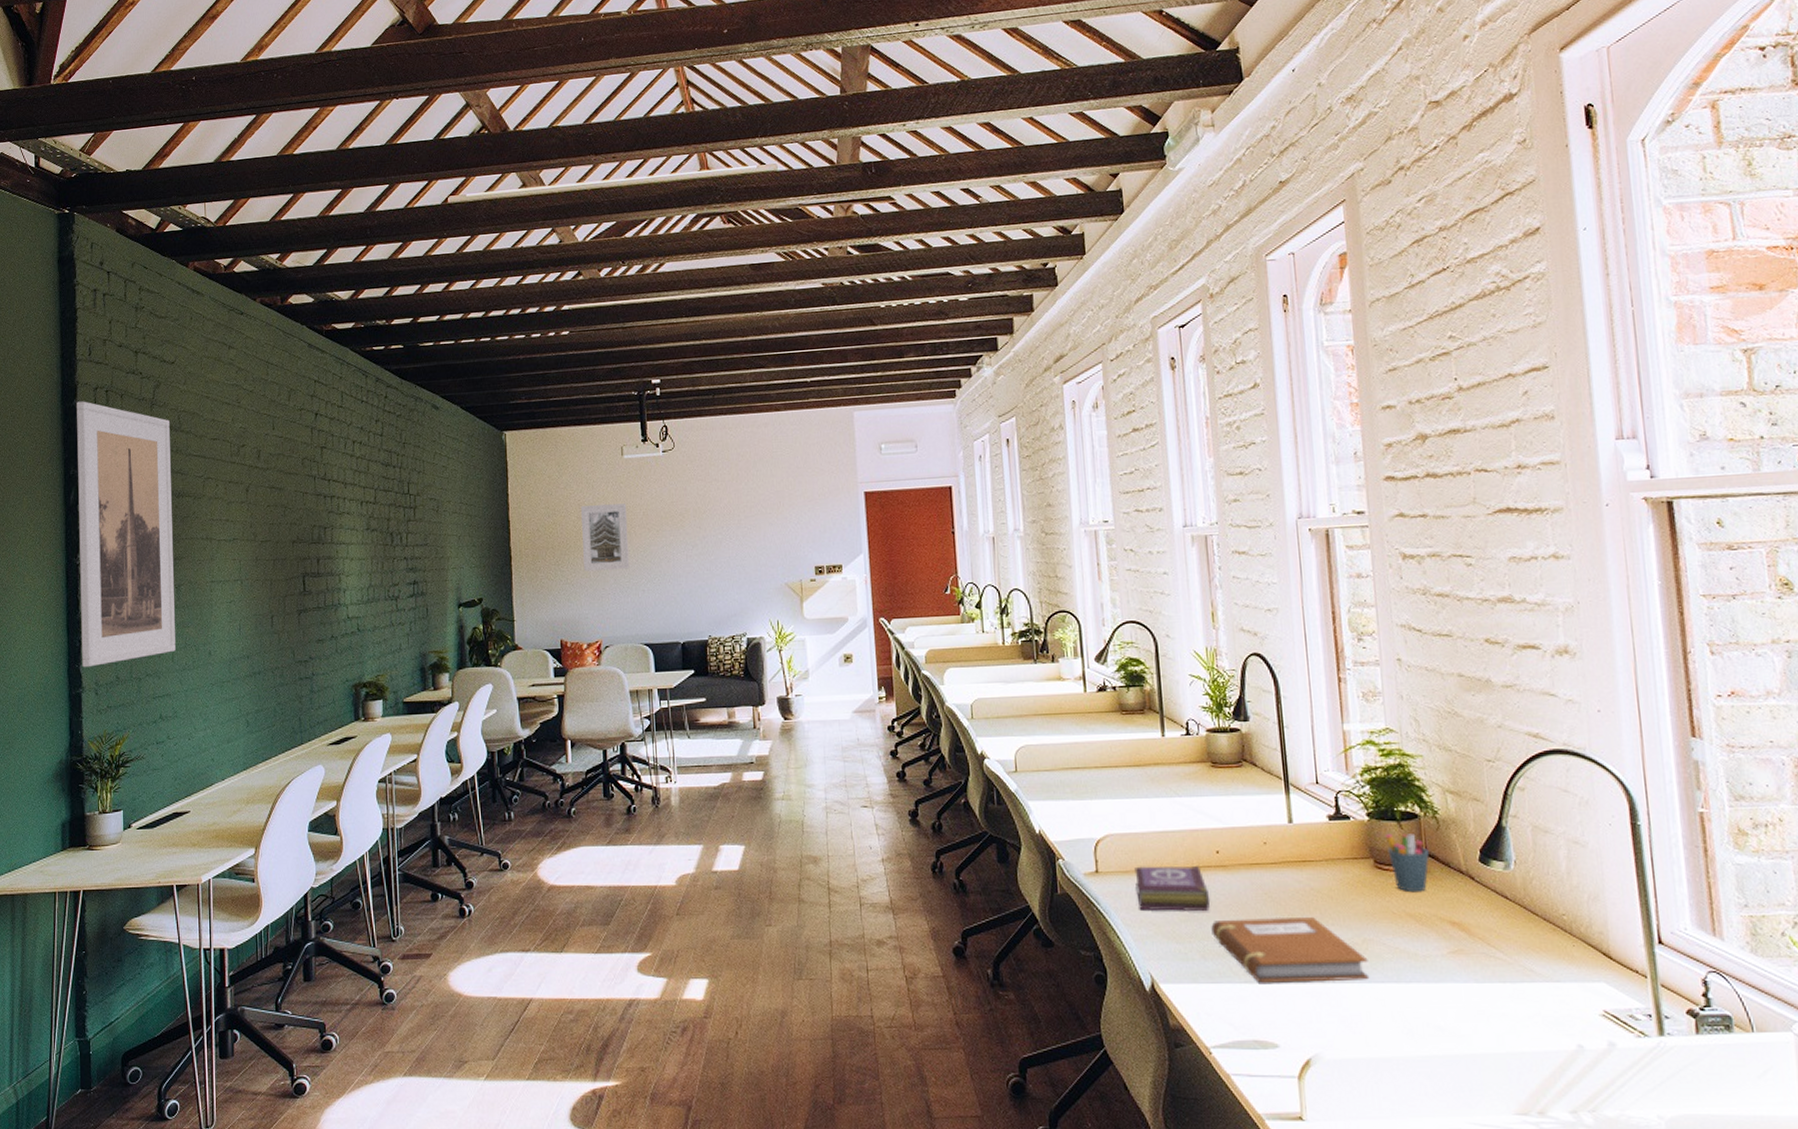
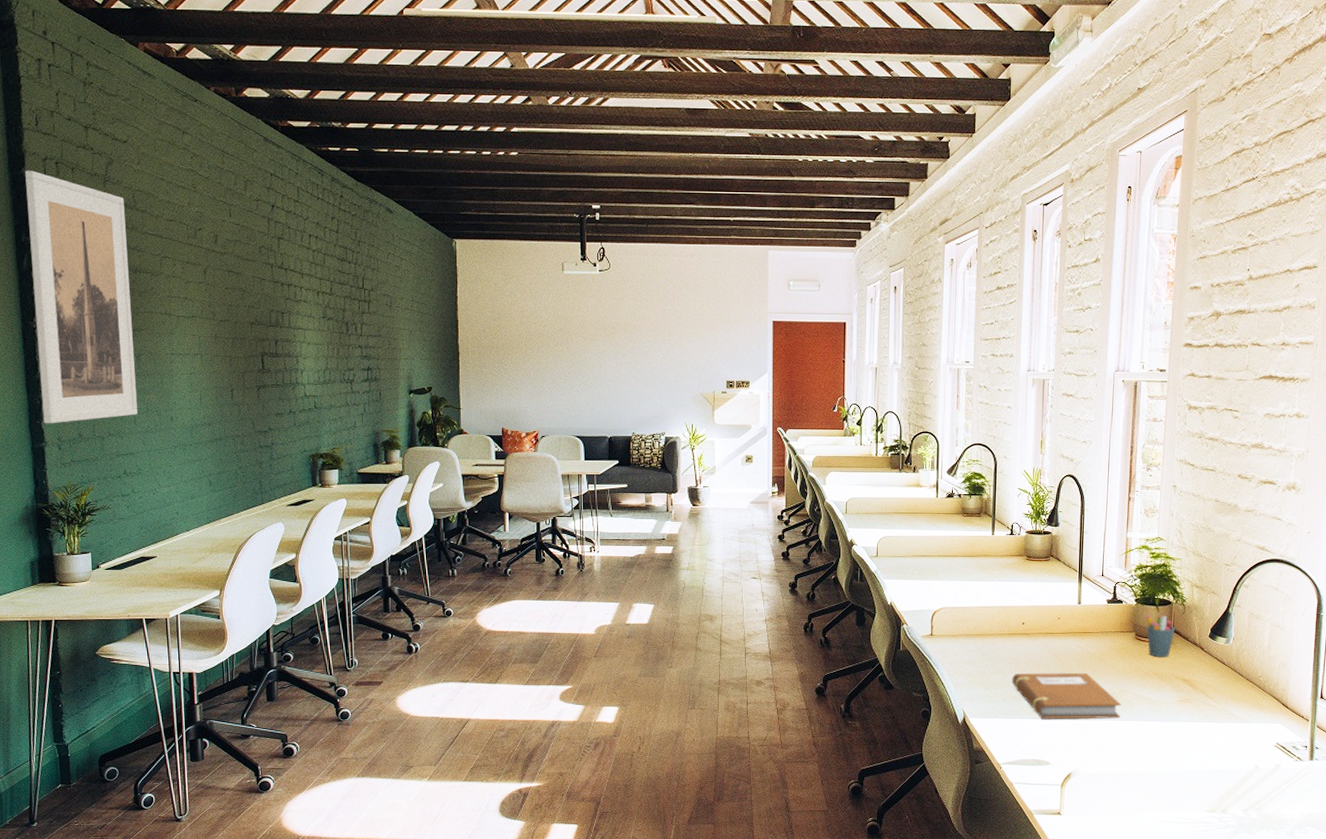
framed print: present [581,503,630,572] -> none [524,313,566,371]
book: present [1134,865,1210,912] -> none [959,632,1014,667]

